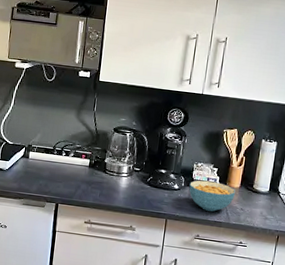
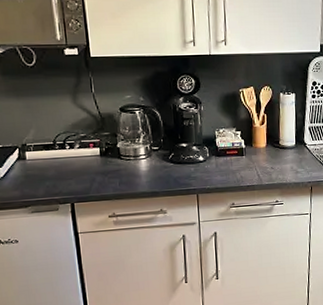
cereal bowl: present [189,180,235,212] -> none [214,145,263,177]

